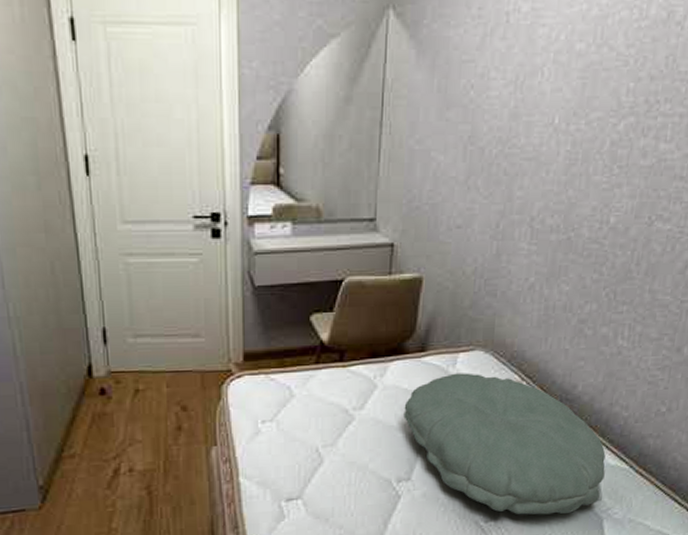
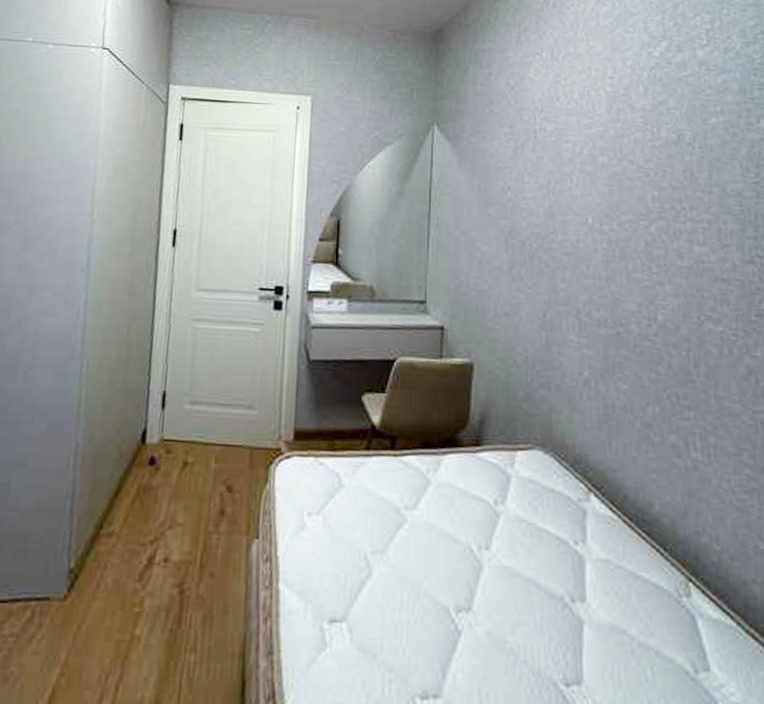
pillow: present [403,373,606,515] -> none [460,475,708,685]

